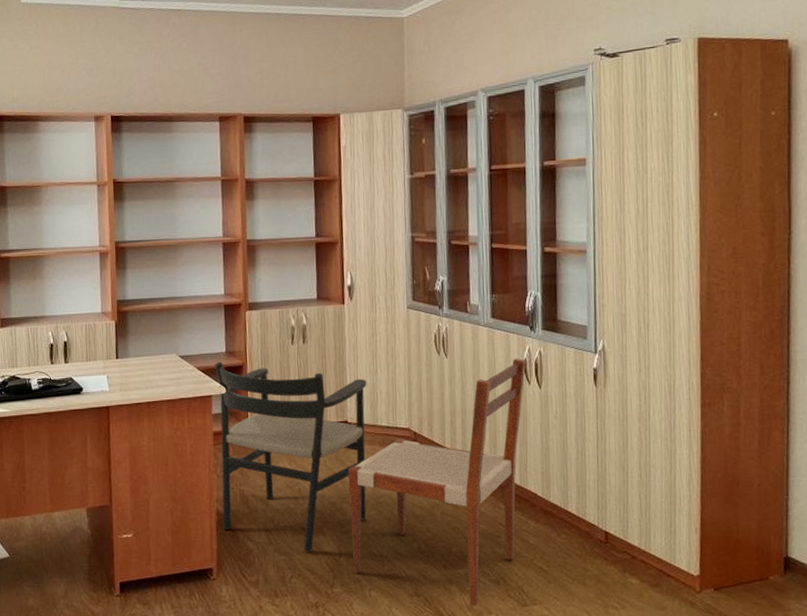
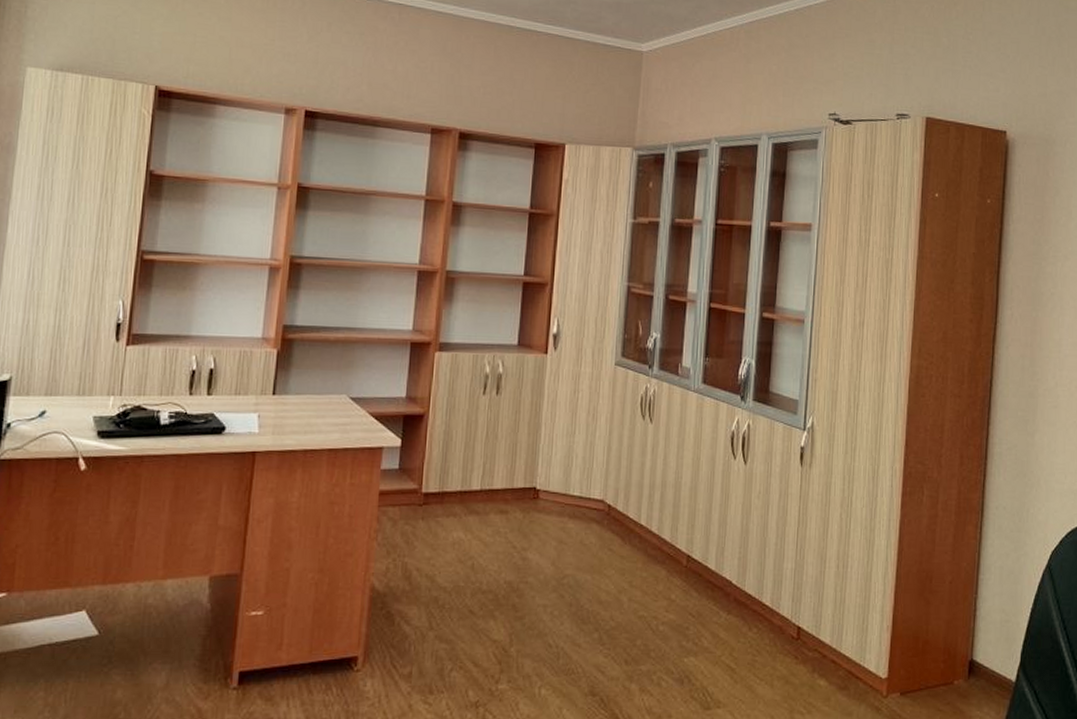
chair: present [215,361,367,552] -> none [377,408,563,640]
chair: present [348,358,527,606] -> none [523,429,734,708]

